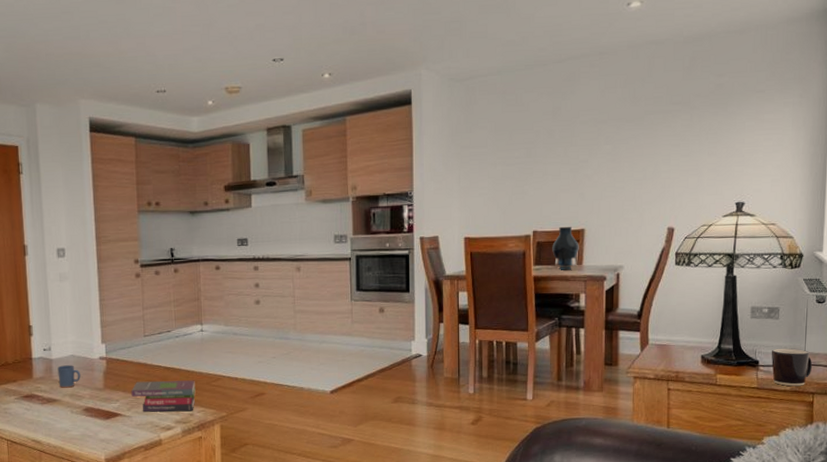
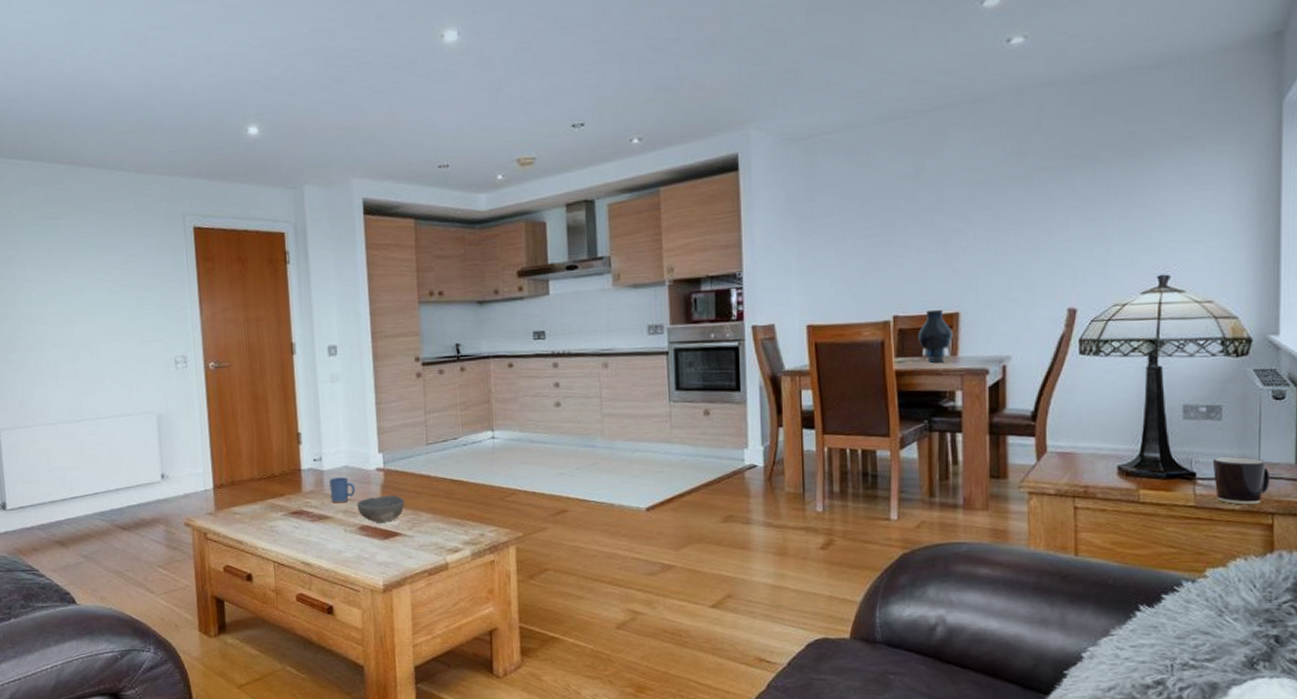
bowl: none [82,380,124,405] -> present [356,495,405,523]
books: present [131,380,196,412] -> none [412,495,487,532]

